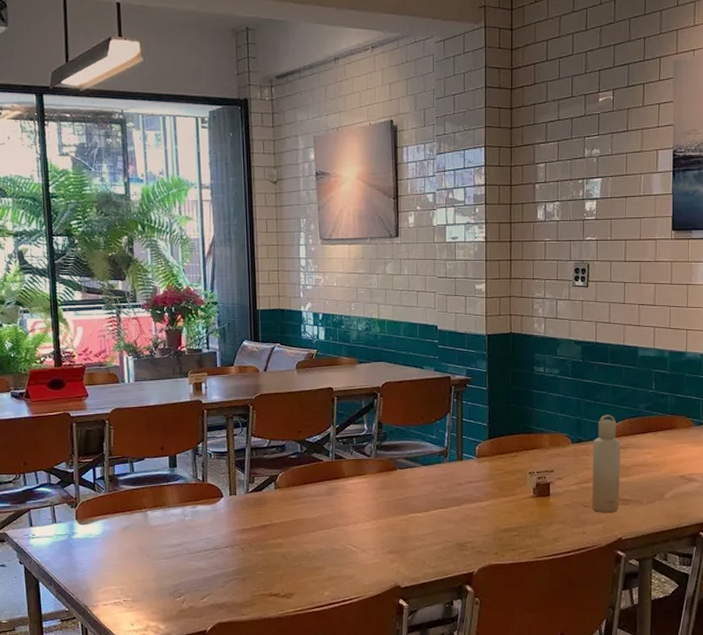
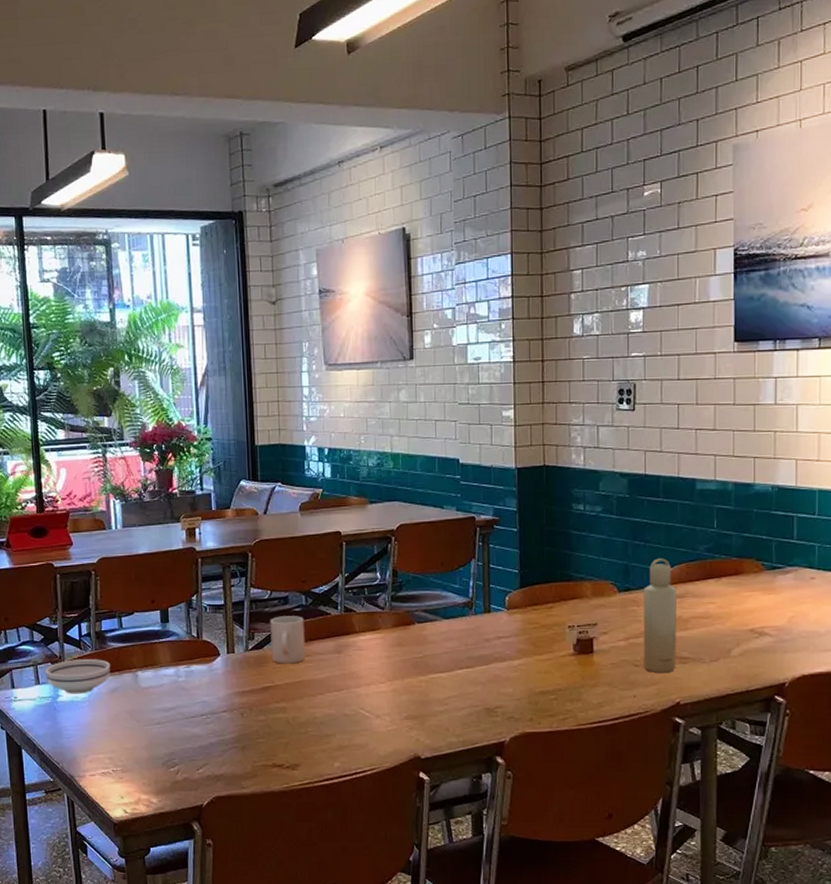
bowl: none [61,500,123,532] -> present [45,659,111,694]
cup: none [268,462,300,505] -> present [270,616,306,664]

